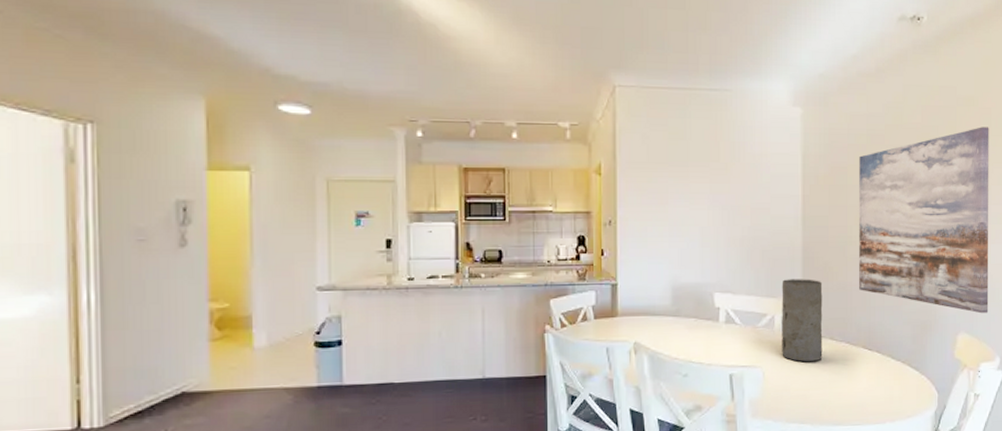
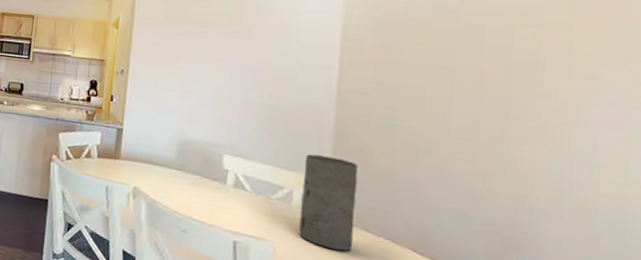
wall art: present [859,127,989,314] -> none [409,10,632,248]

